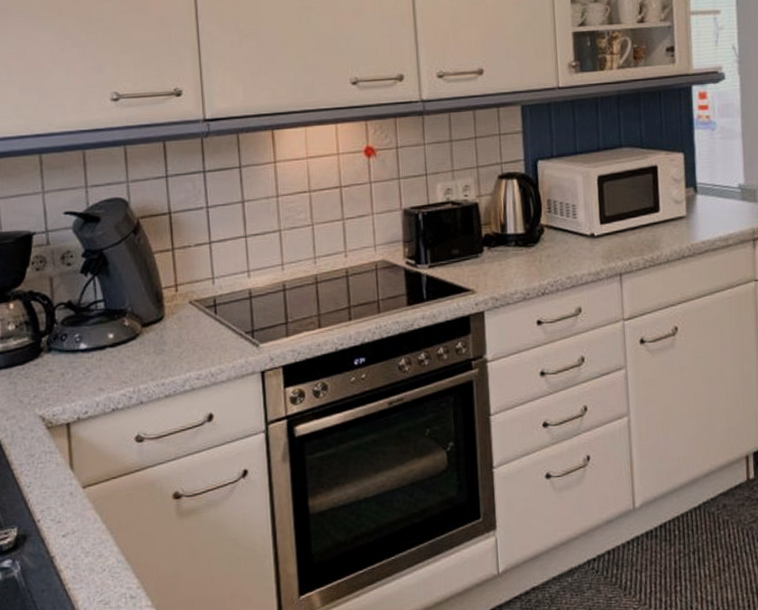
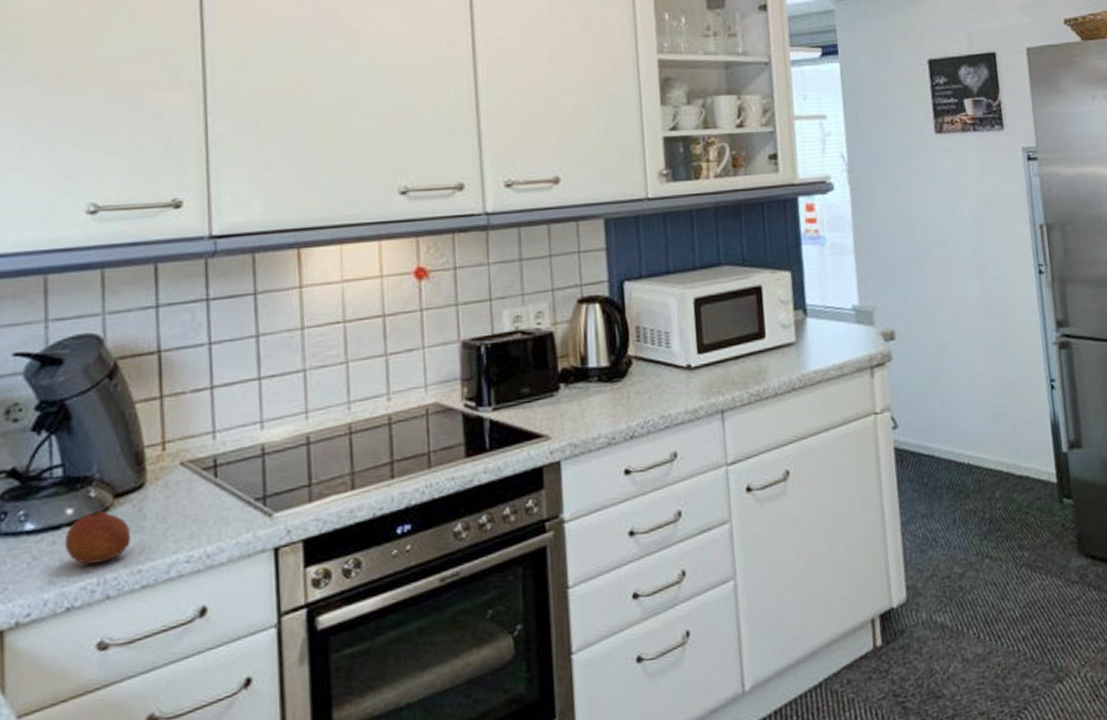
fruit: none [108,336,156,377] -> present [64,510,131,565]

